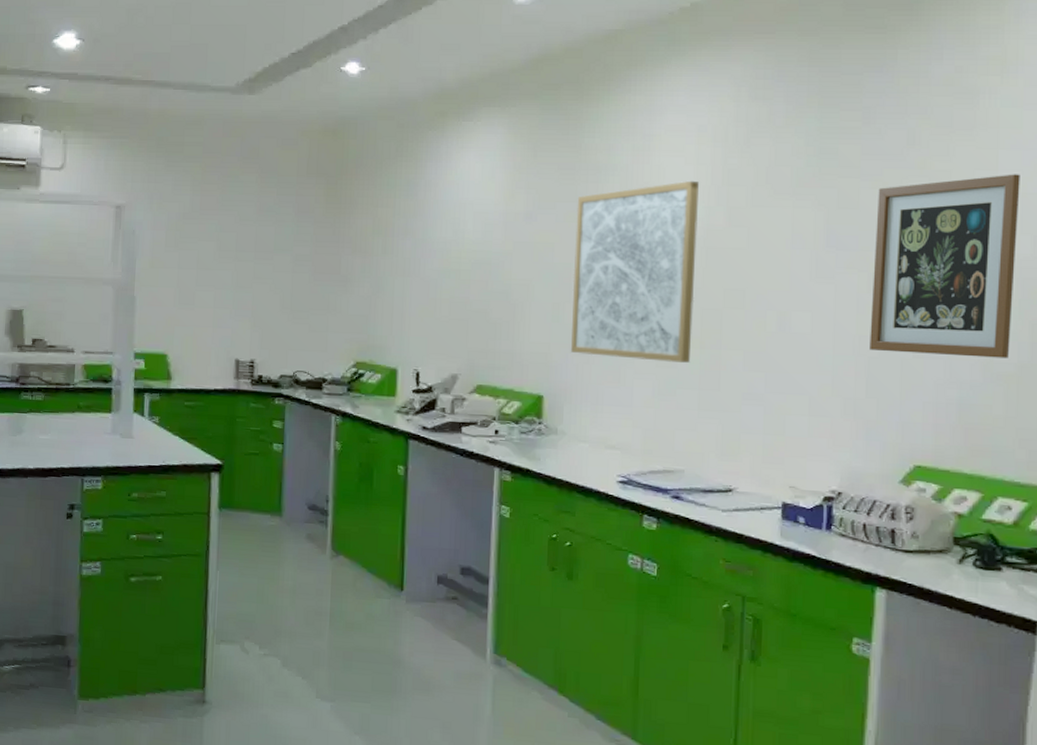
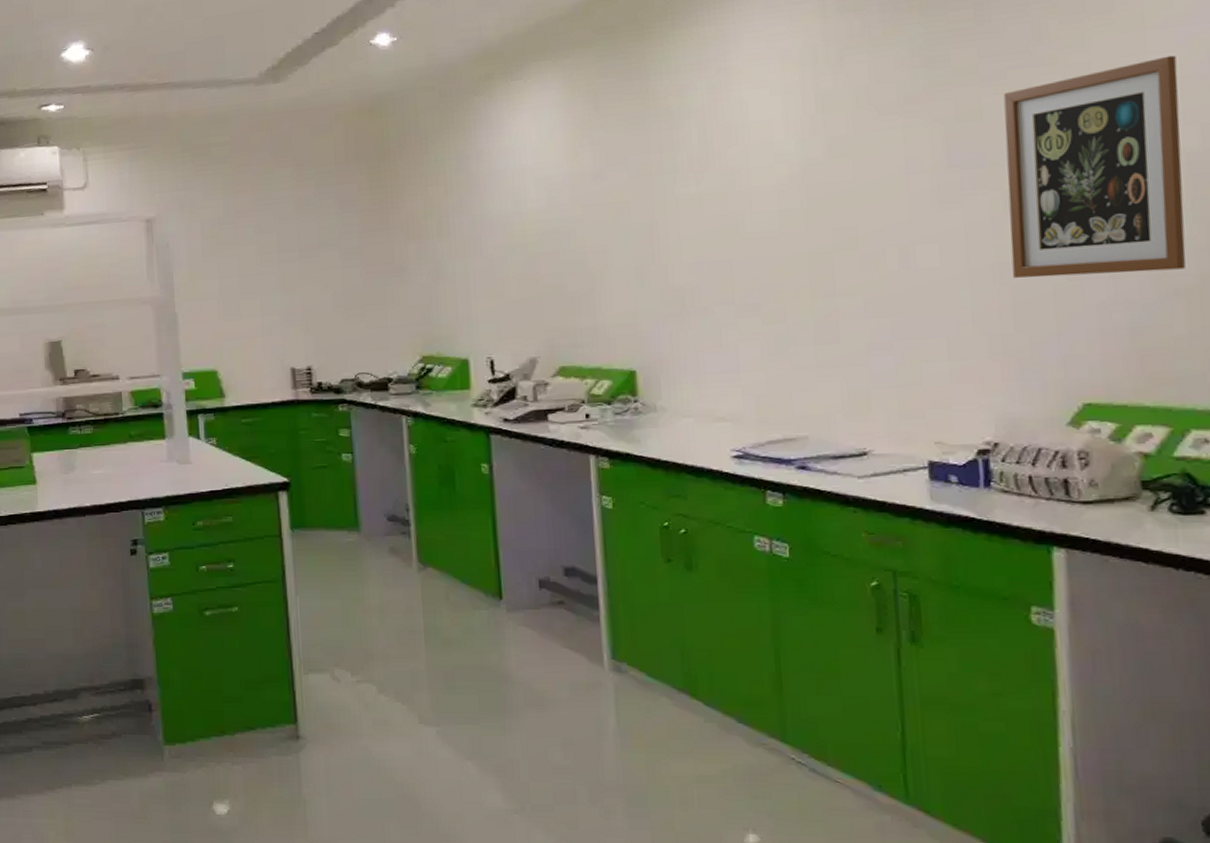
wall art: present [571,180,699,363] -> none [650,112,801,320]

